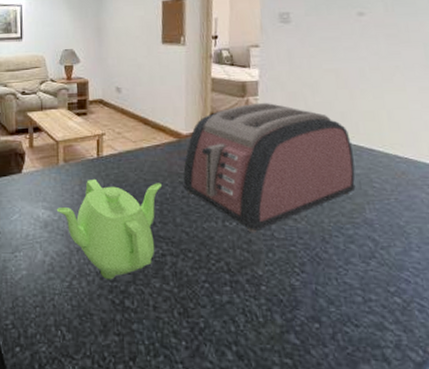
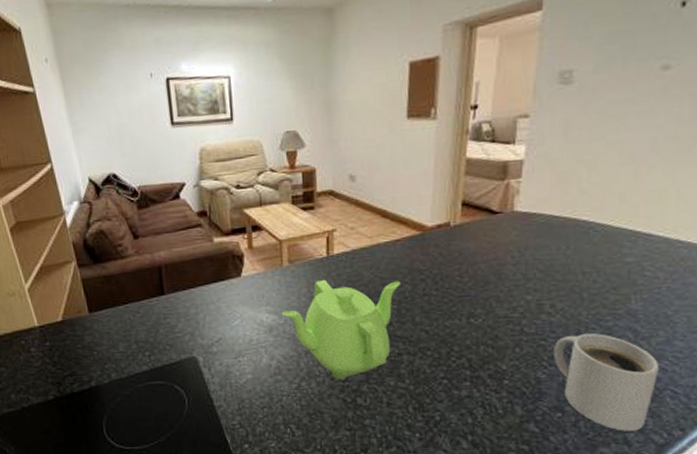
toaster: present [183,102,356,233] -> none [425,185,627,329]
mug: none [303,241,403,347] -> present [554,333,660,431]

